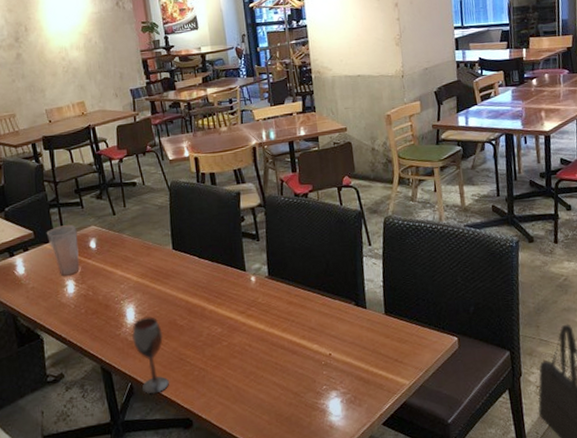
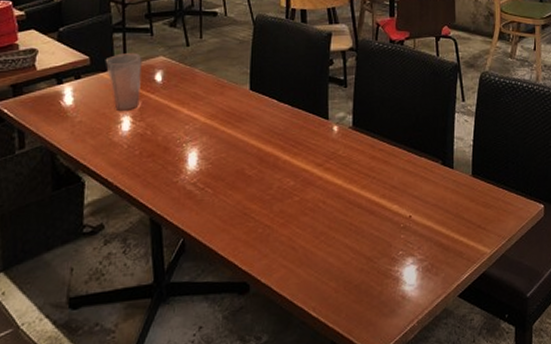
wine glass: present [131,316,170,394] -> none [190,164,229,253]

